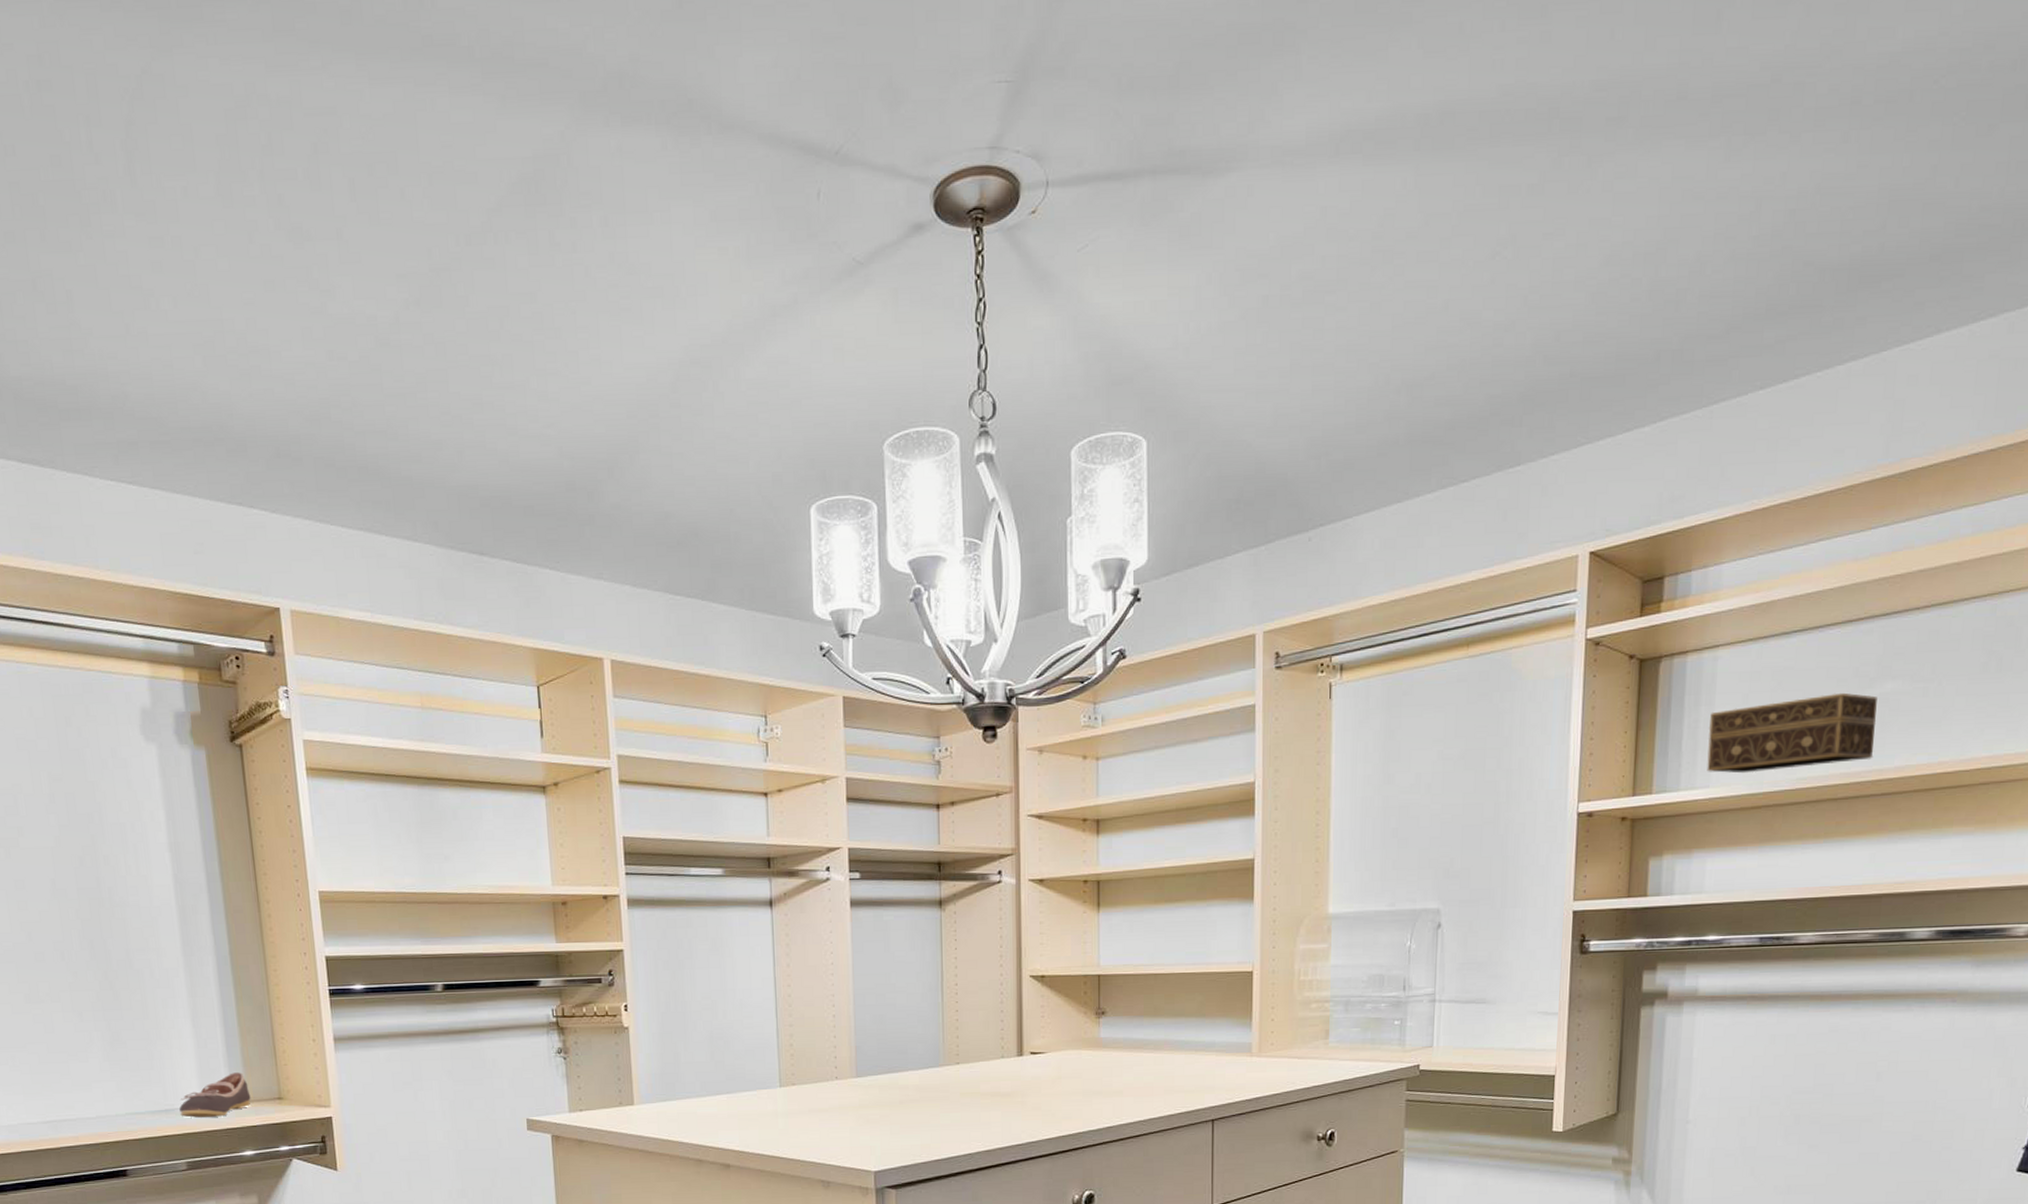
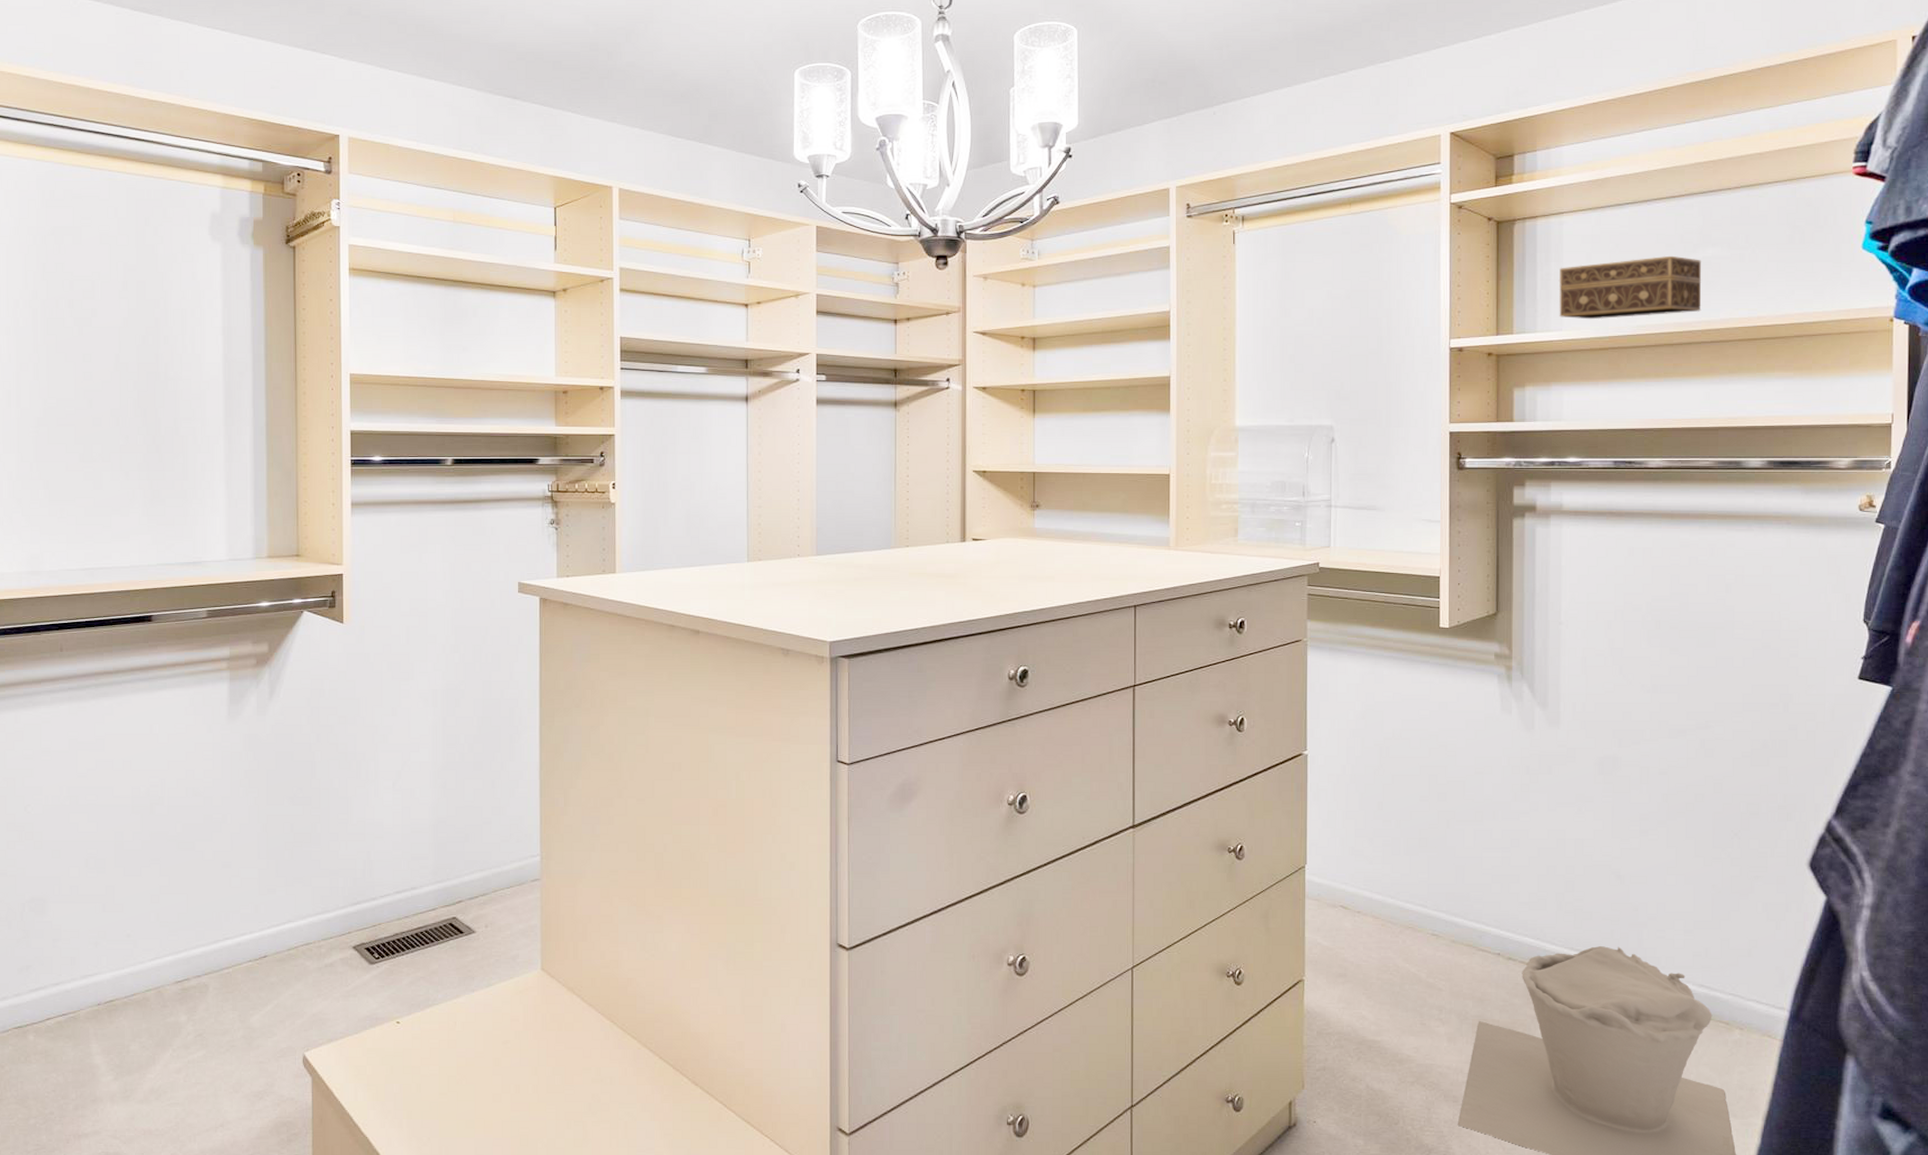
shoe: present [179,1072,251,1118] -> none [206,531,272,570]

